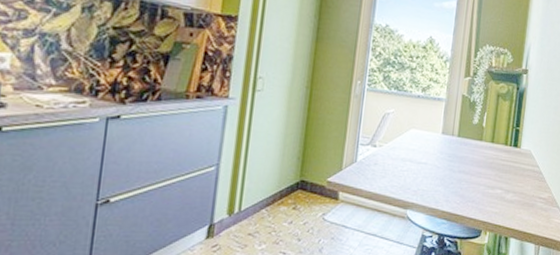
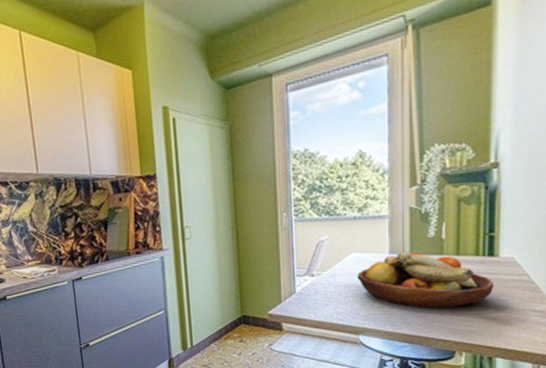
fruit bowl: none [413,133,516,190] -> present [357,251,495,309]

